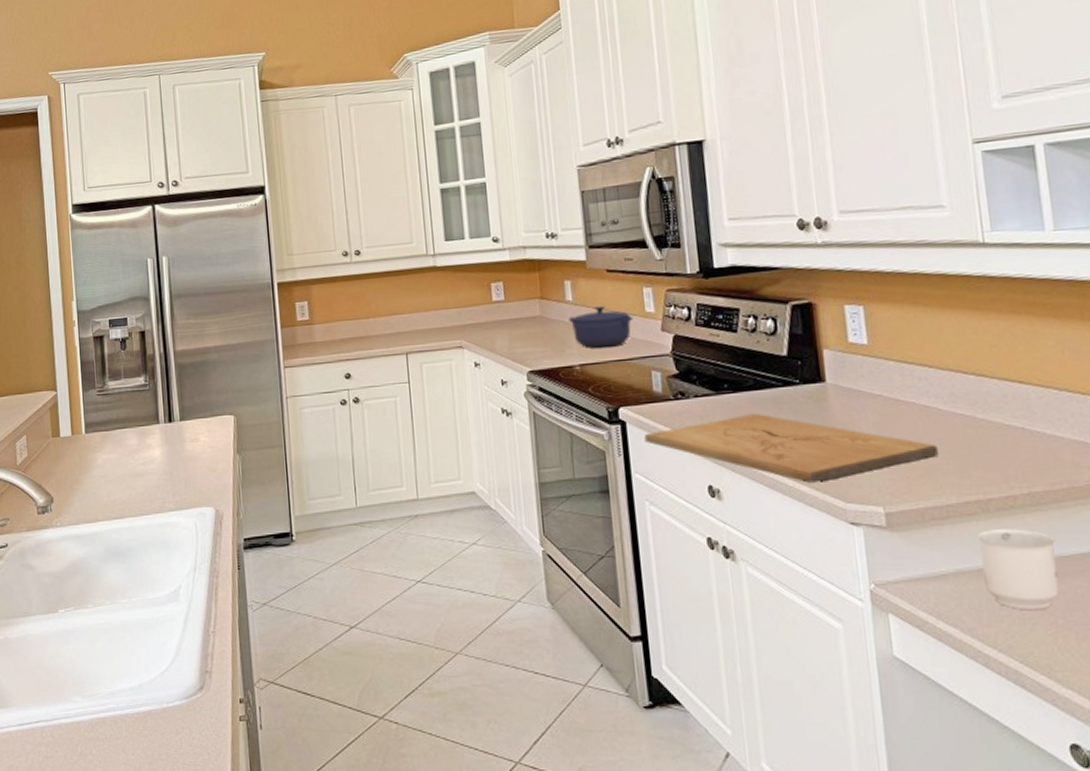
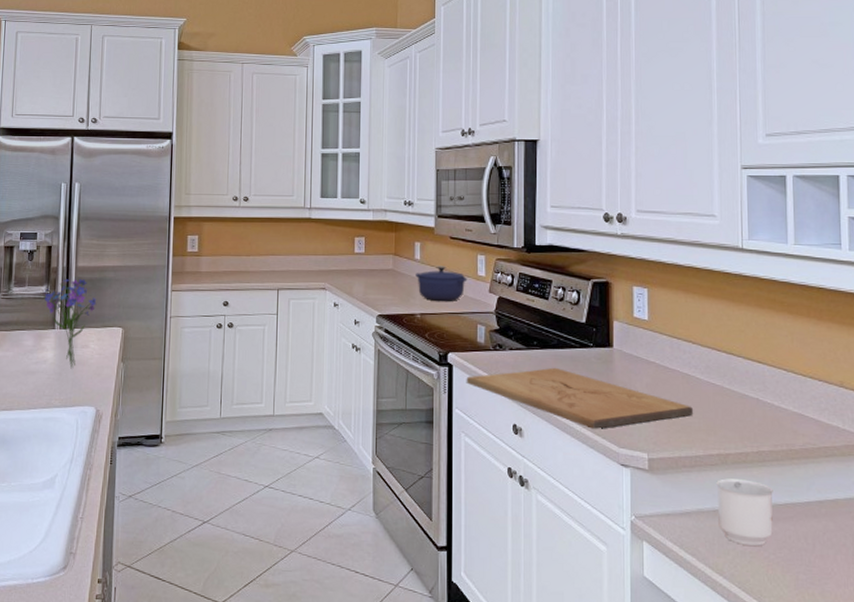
flowers: none [141,364,202,467] -> present [42,279,97,369]

